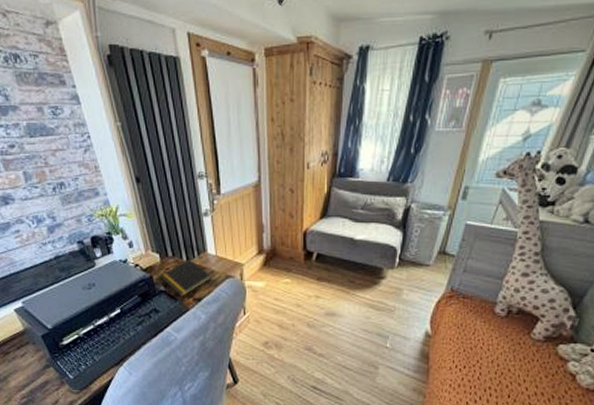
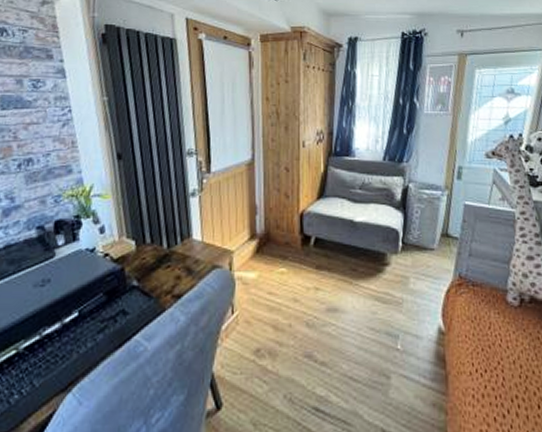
notepad: present [161,259,212,297] -> none [135,247,196,294]

